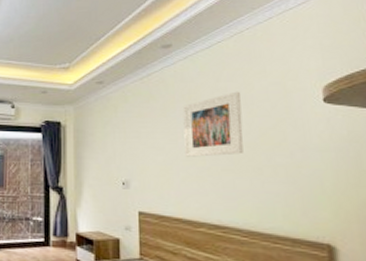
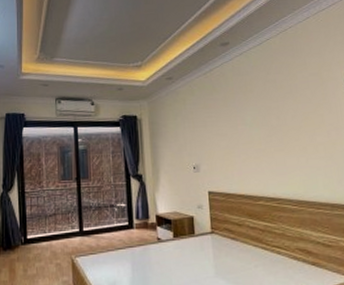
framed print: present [182,91,243,157] -> none [240,82,291,141]

